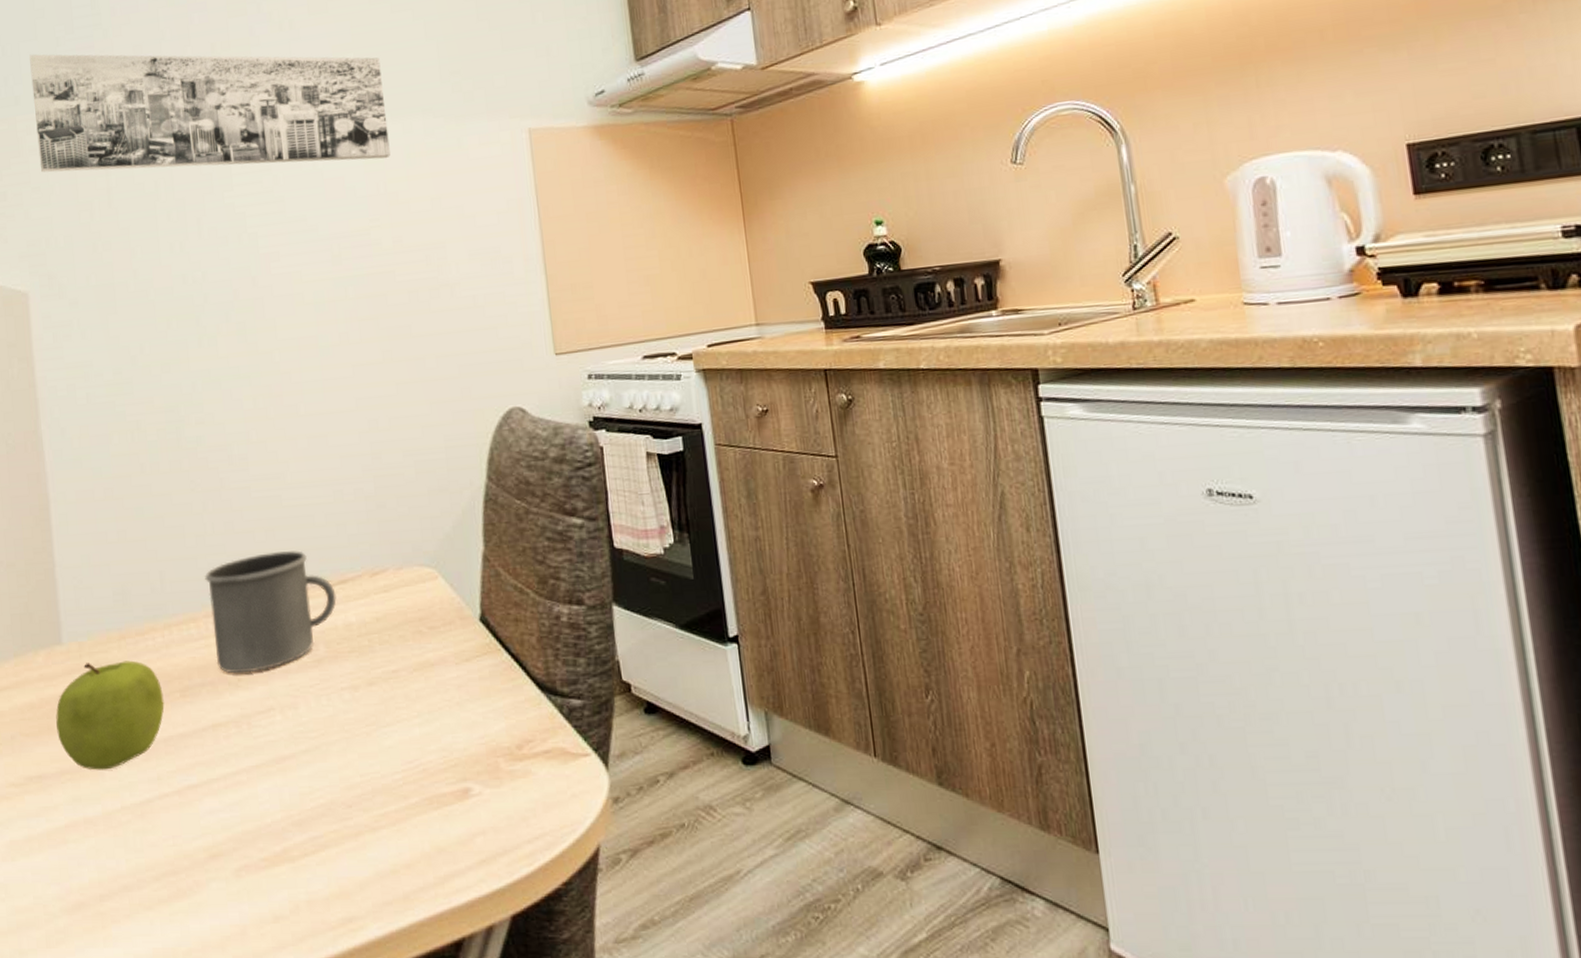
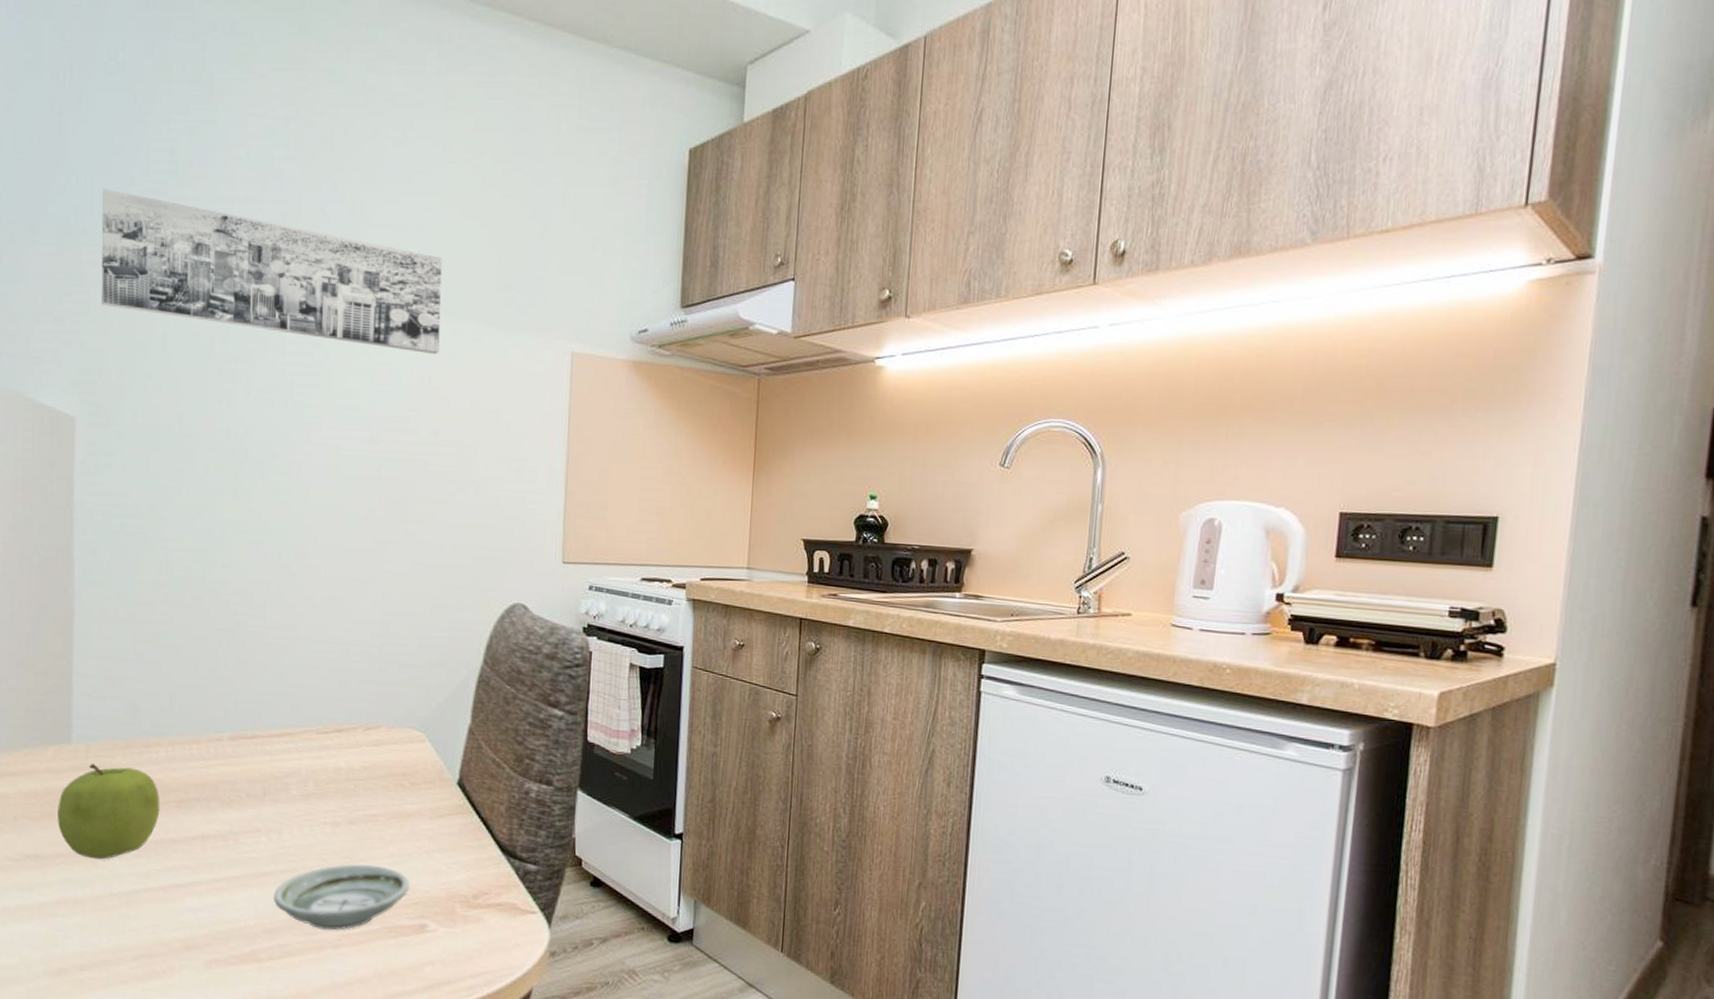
mug: present [205,551,337,674] -> none [212,694,331,796]
saucer: none [298,727,446,813] -> present [273,863,411,931]

